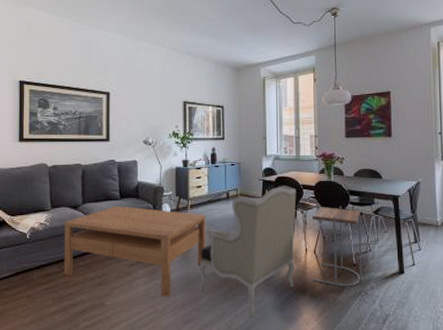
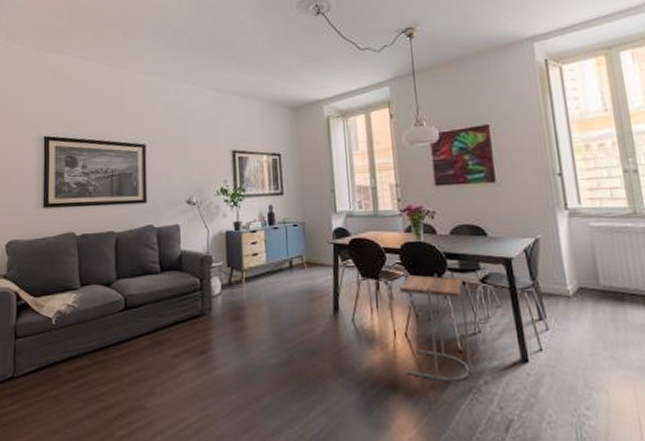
coffee table: present [64,206,207,297] -> none [95,281,266,397]
armchair: present [199,185,297,317] -> none [259,249,381,424]

